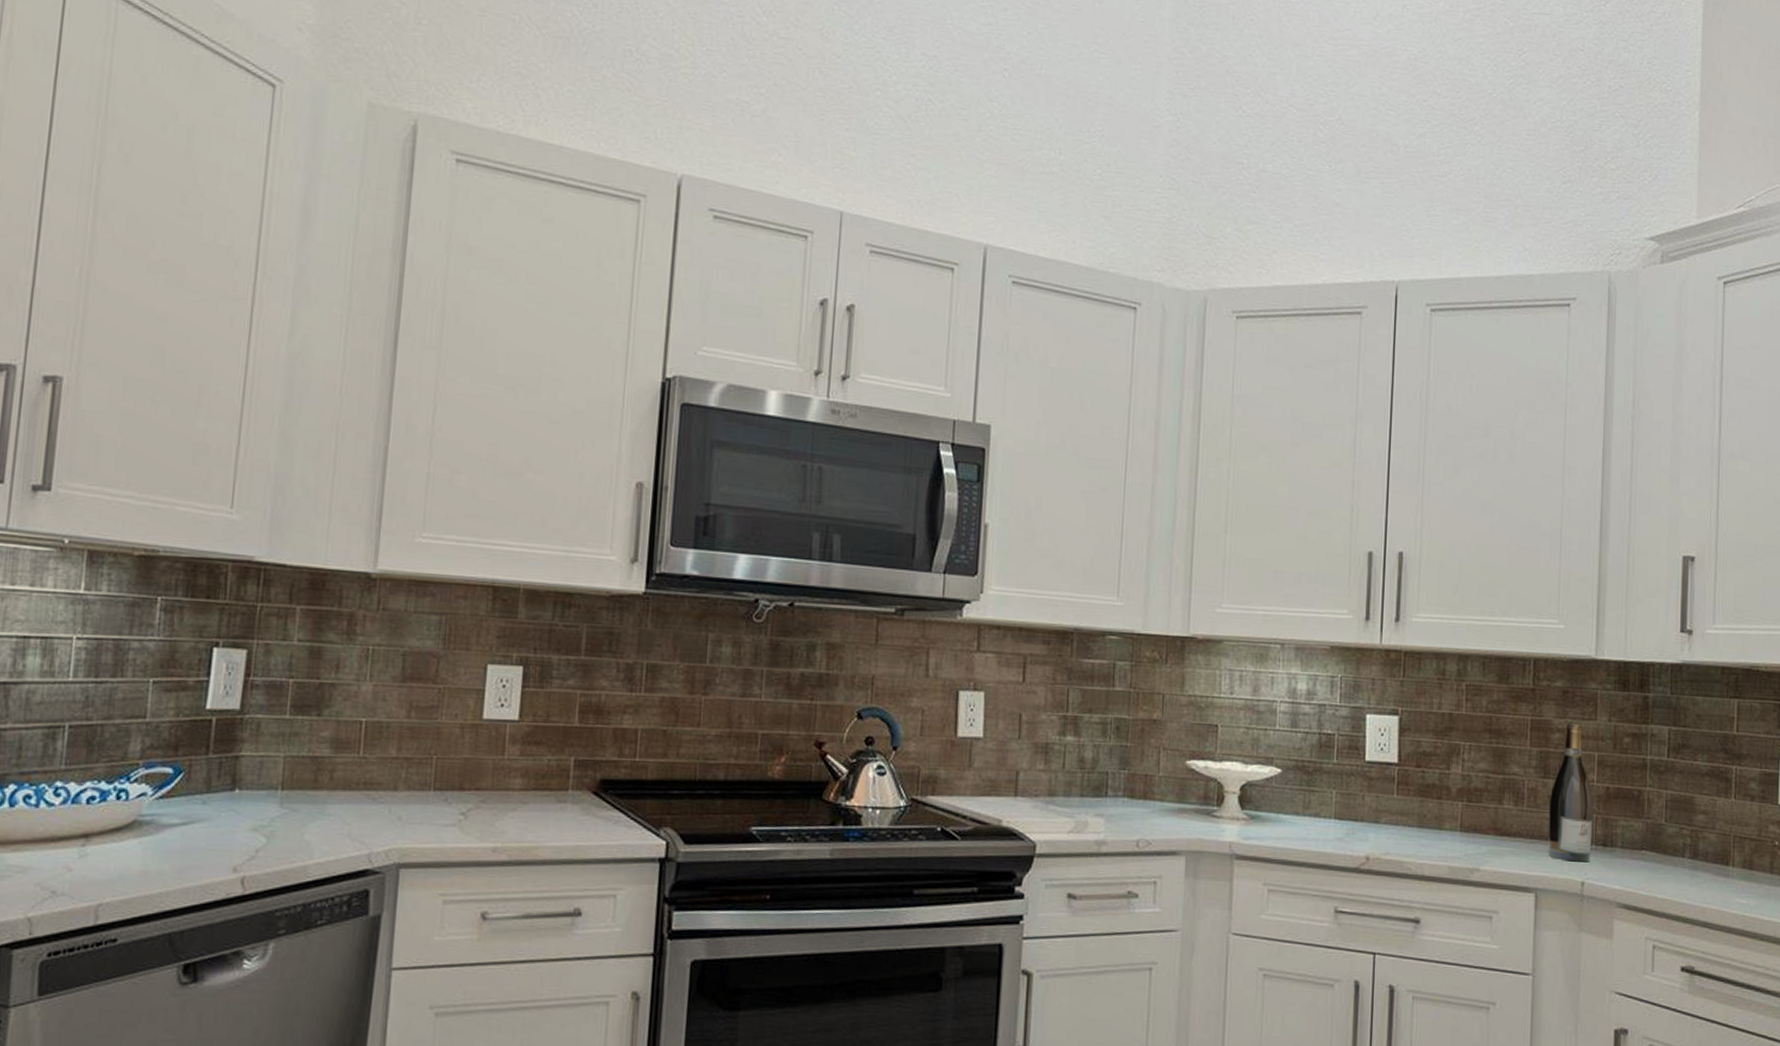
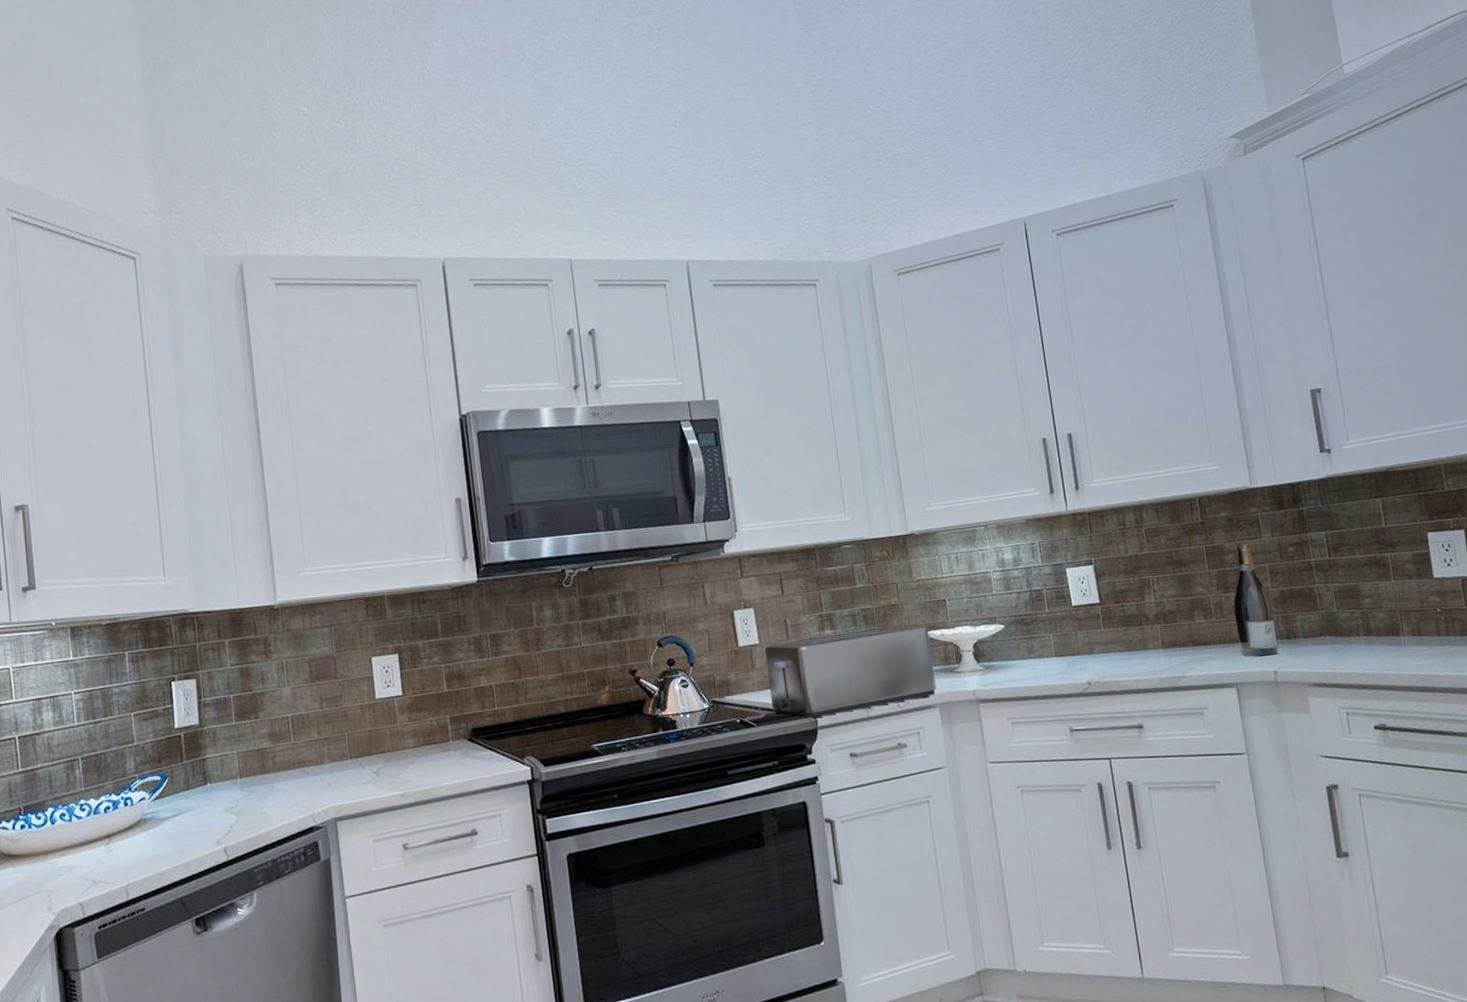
toaster: none [984,742,1191,844] -> present [765,626,937,719]

